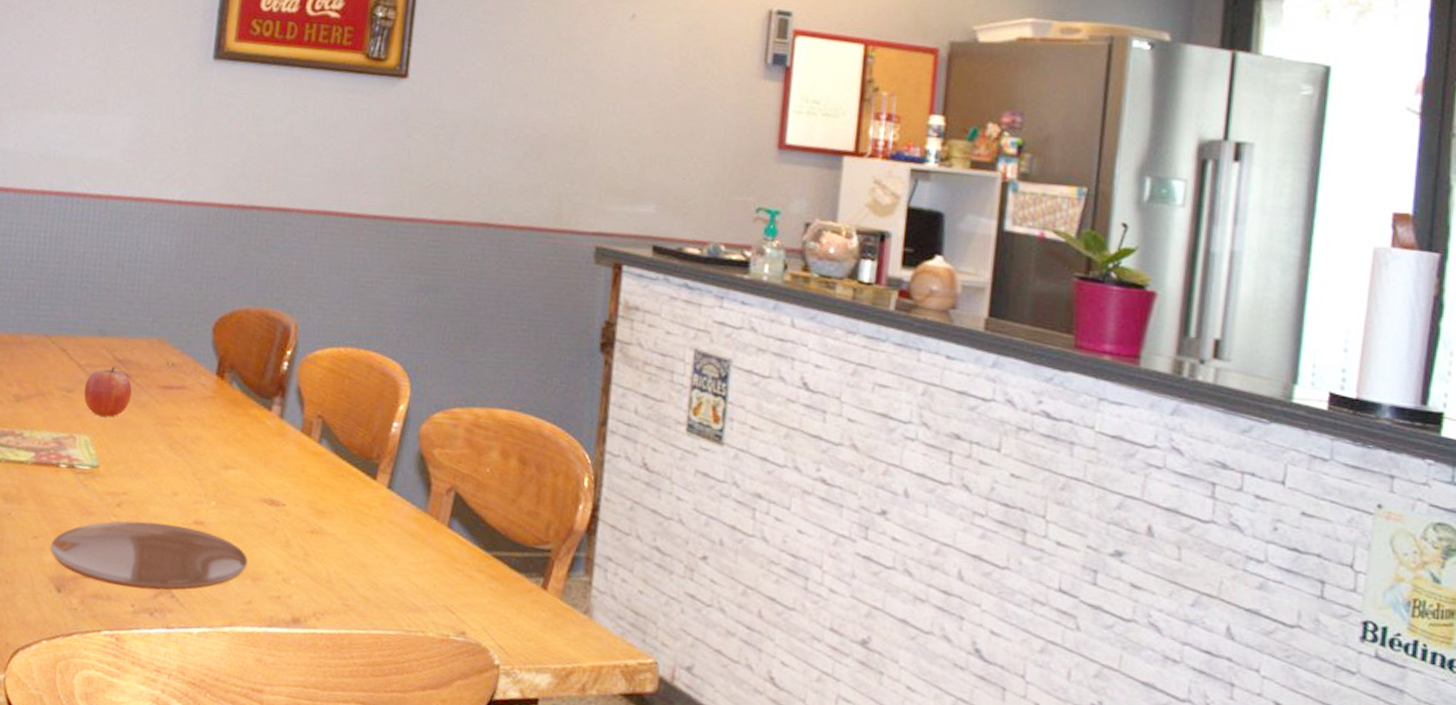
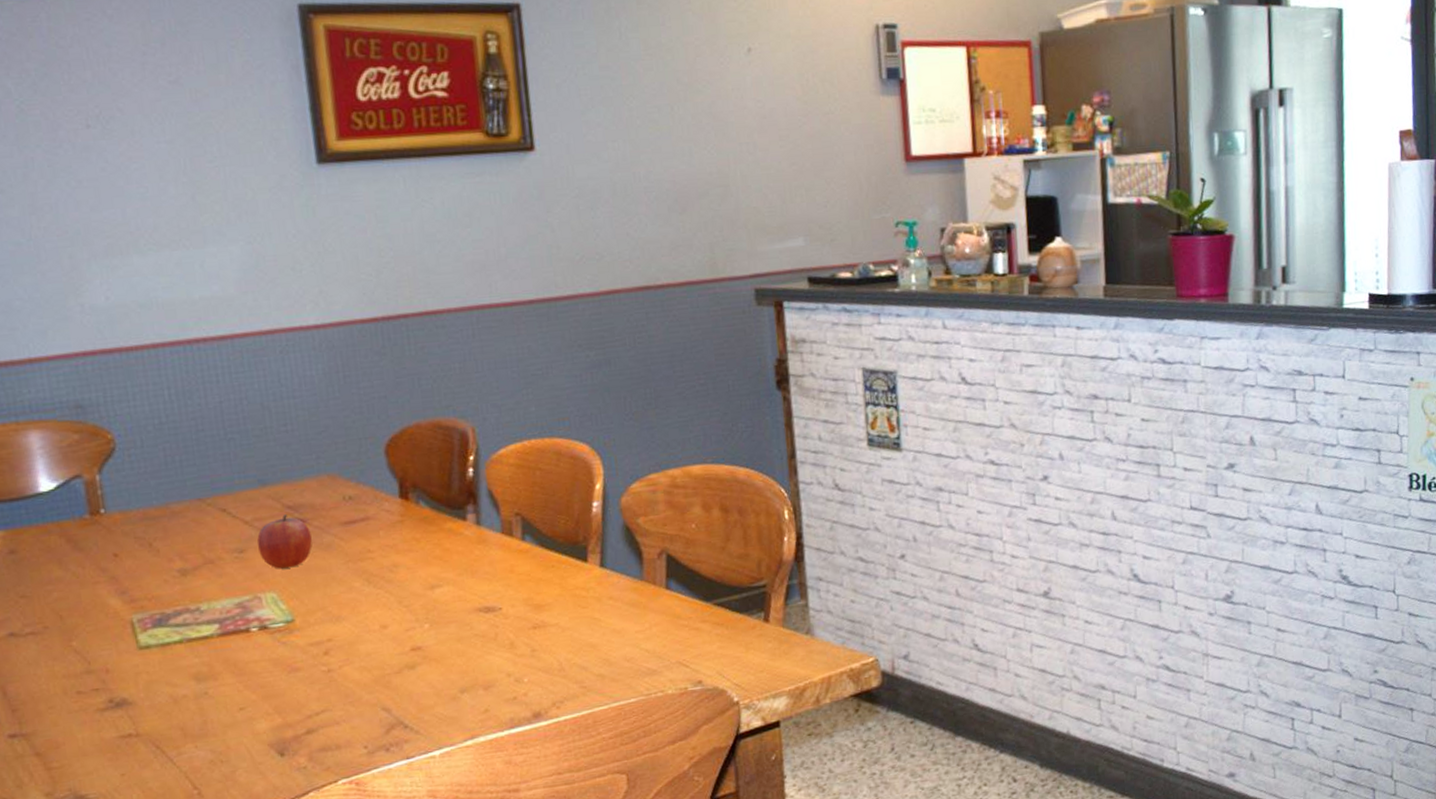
plate: present [50,521,248,591] -> none [260,655,476,734]

